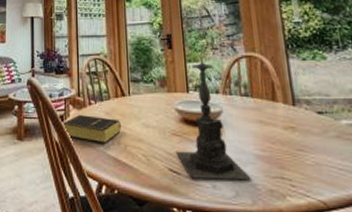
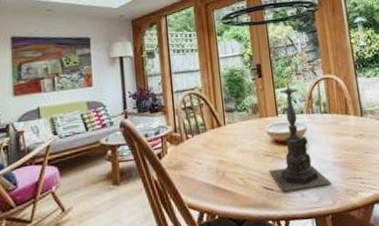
book: present [62,115,121,145] -> none [160,149,219,176]

